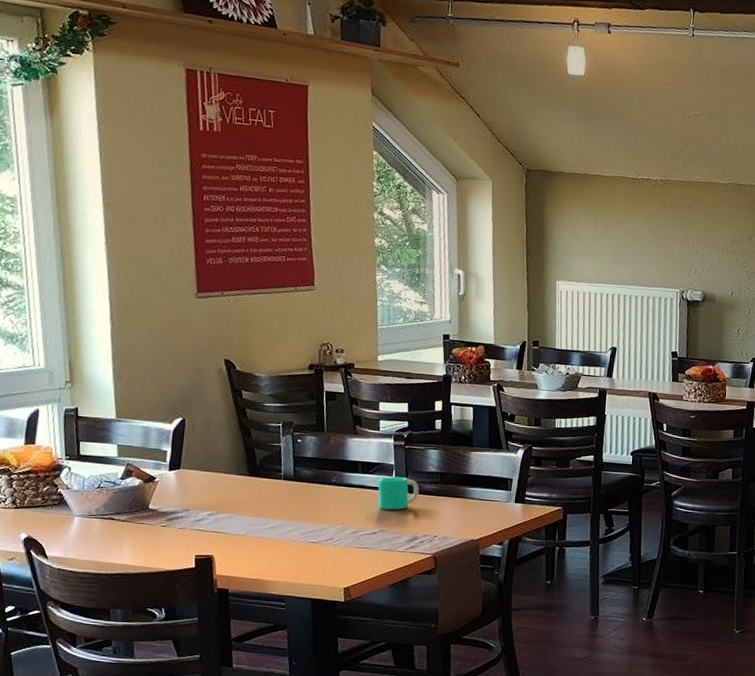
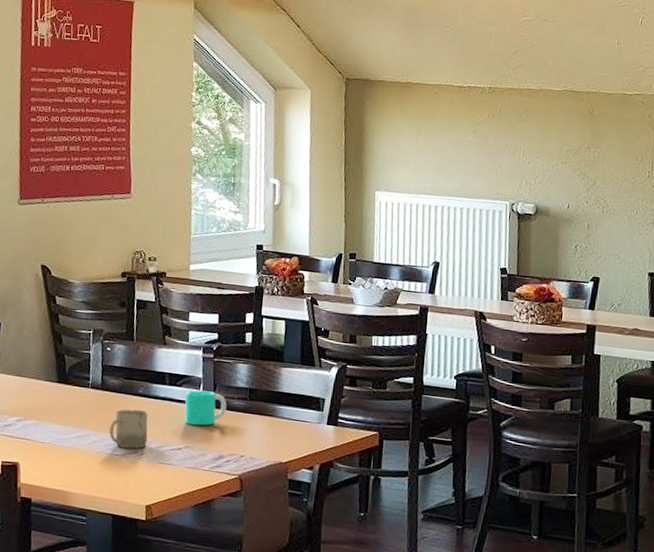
cup: none [304,498,343,536] -> present [109,409,148,449]

